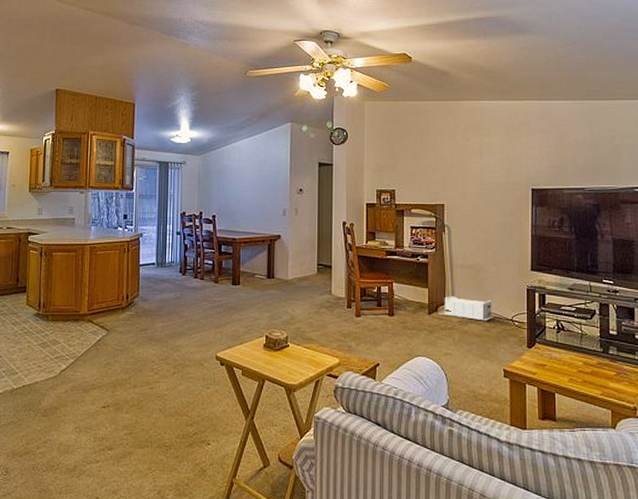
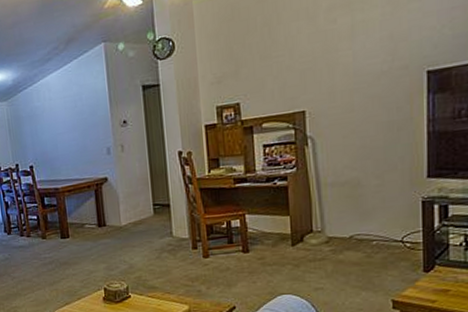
storage bin: present [438,296,495,321] -> none [304,221,378,246]

